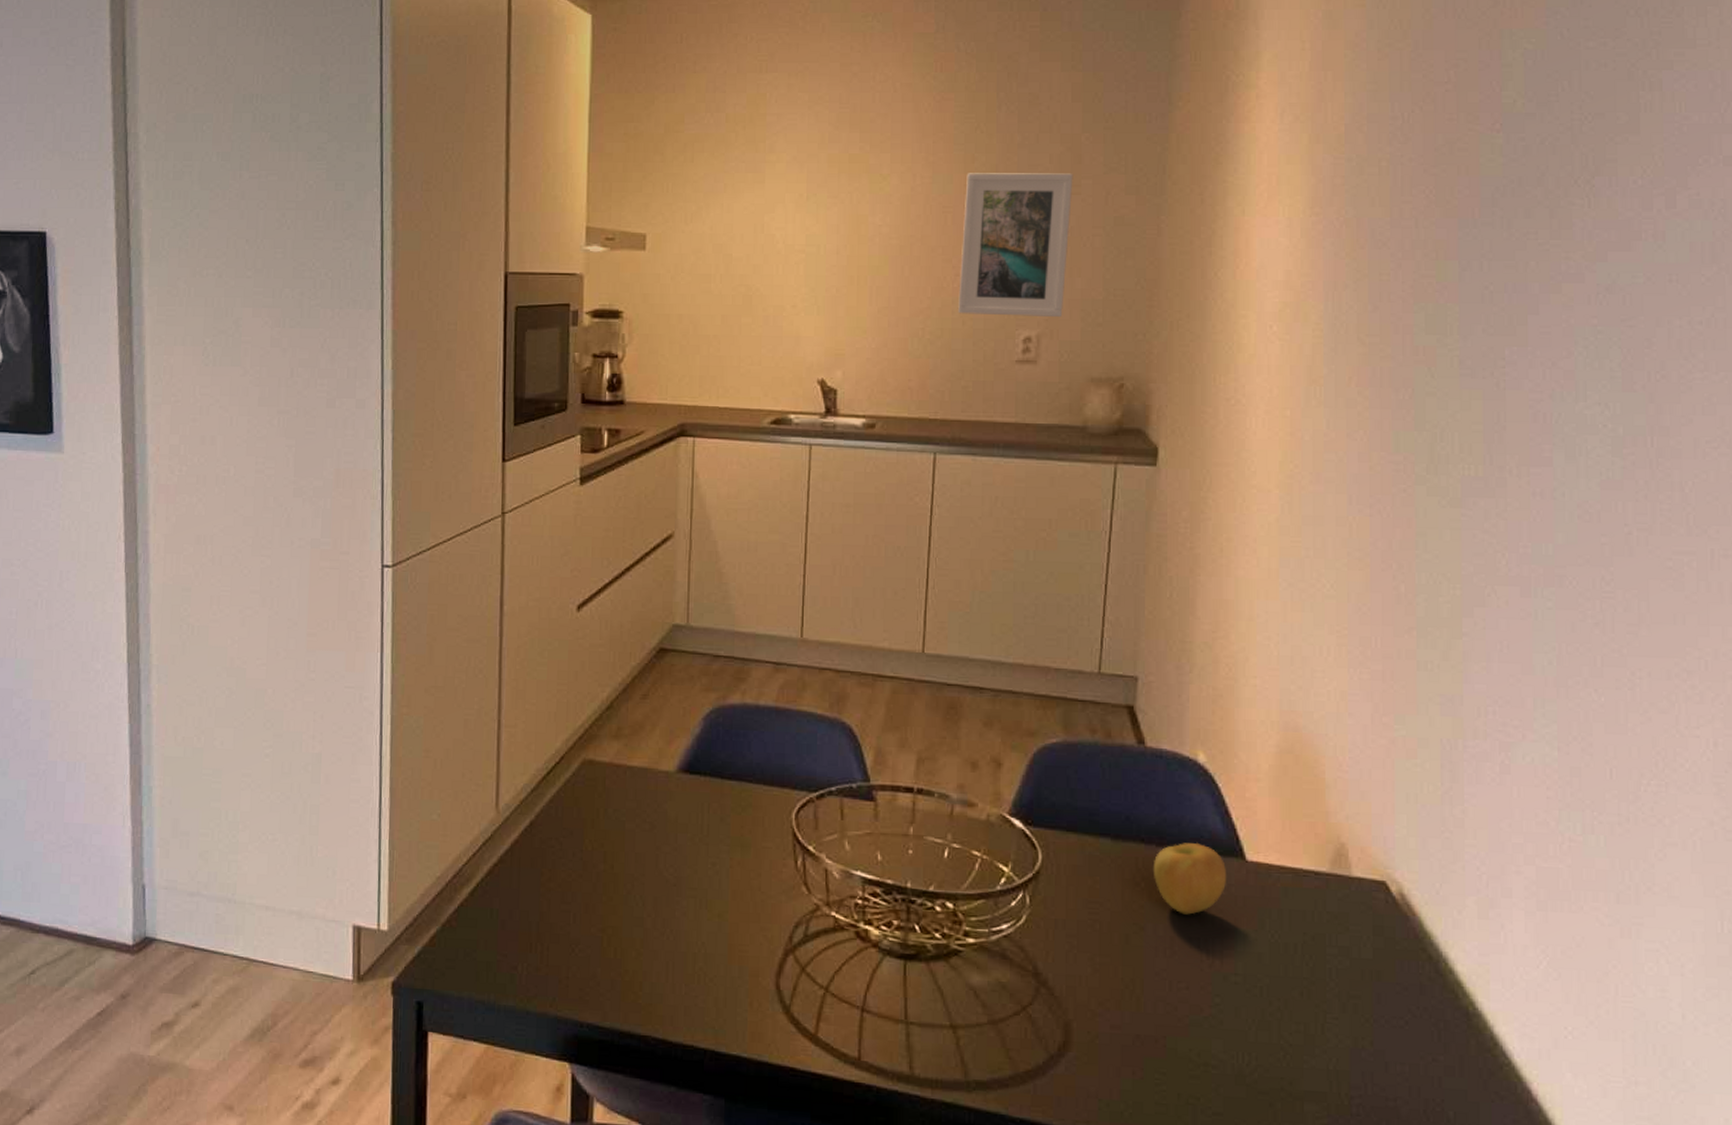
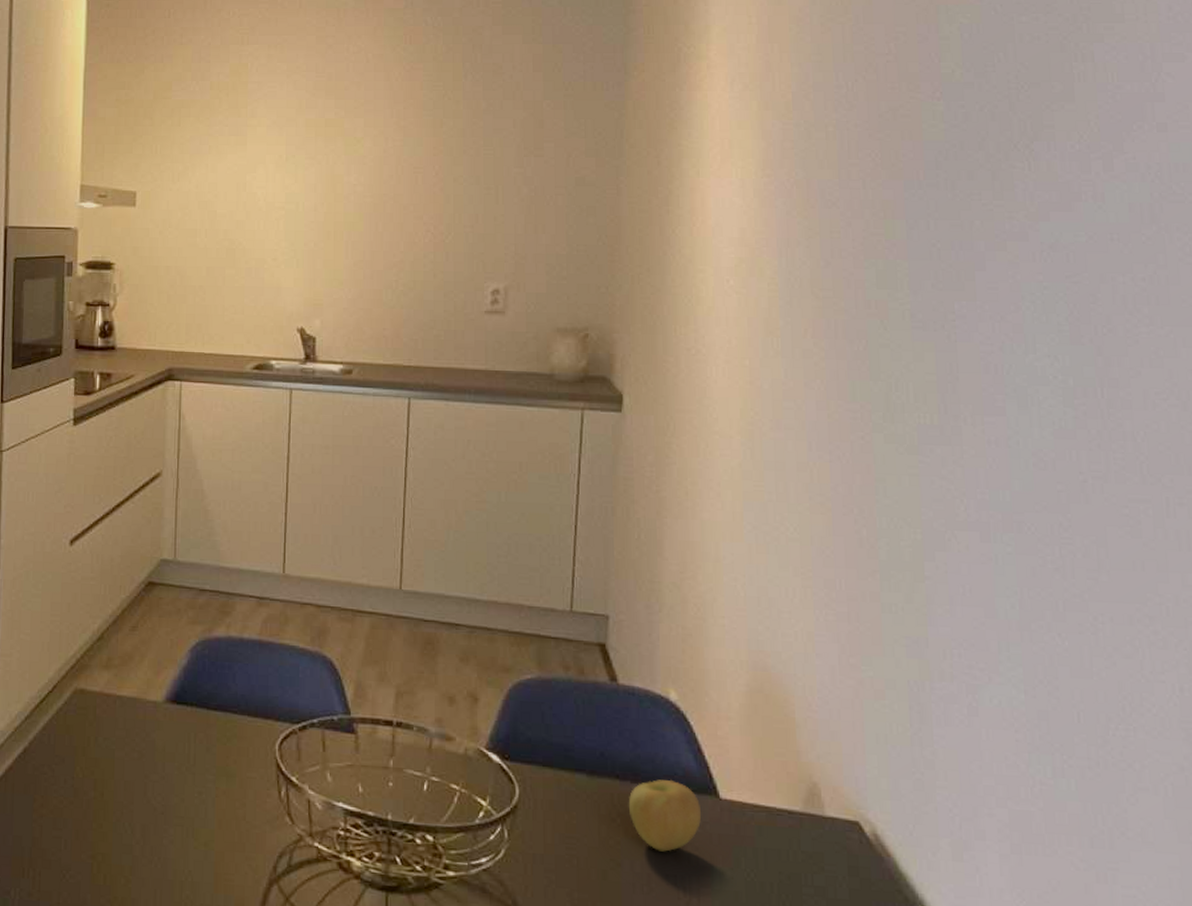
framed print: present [958,173,1073,318] -> none [430,136,536,271]

